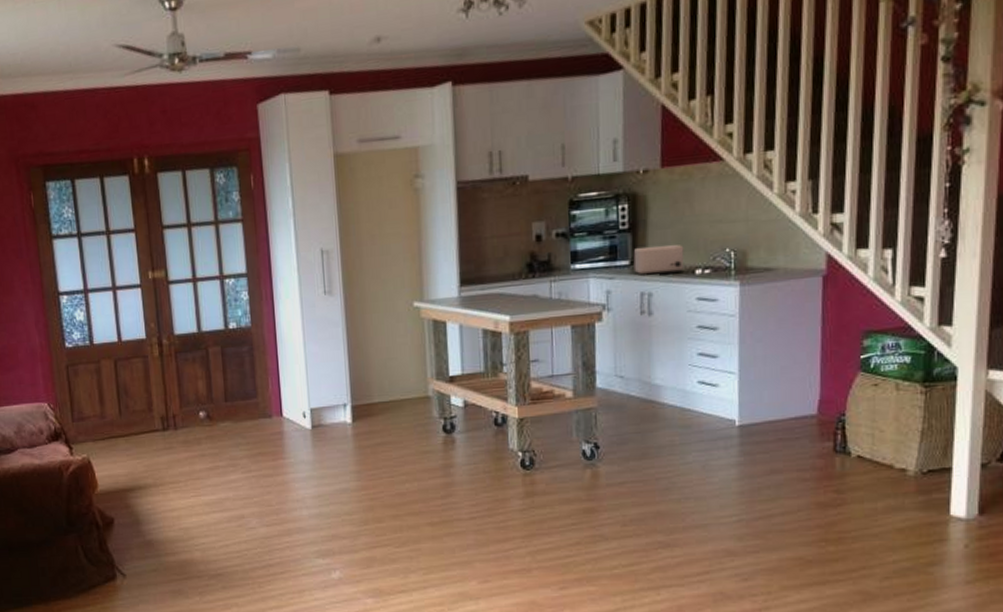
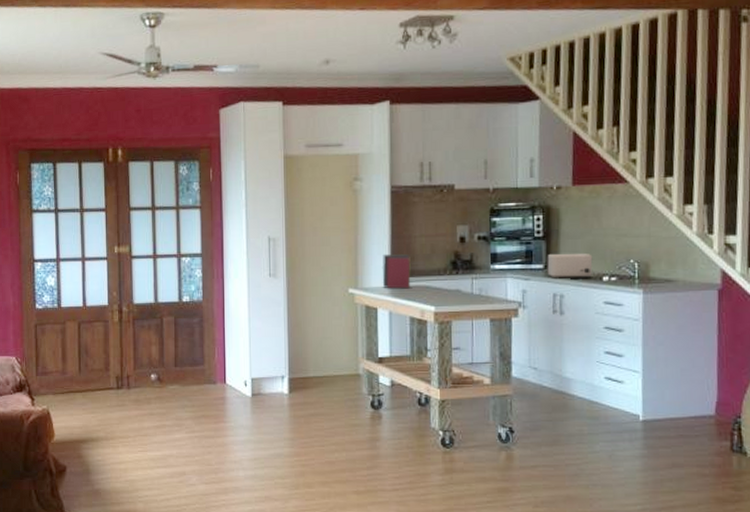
books: none [449,259,483,299] -> present [382,254,411,289]

